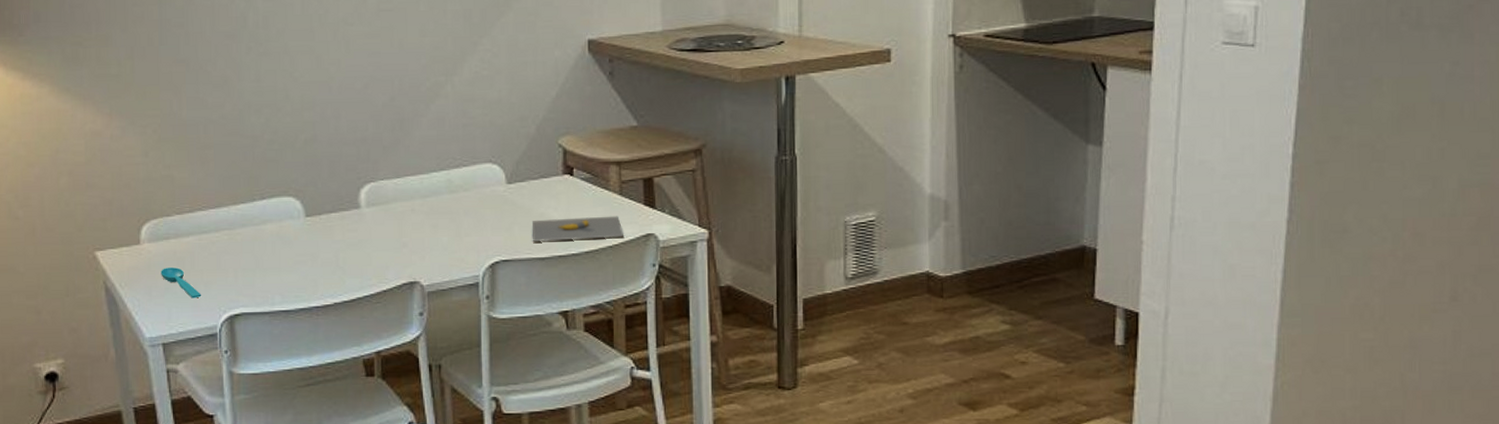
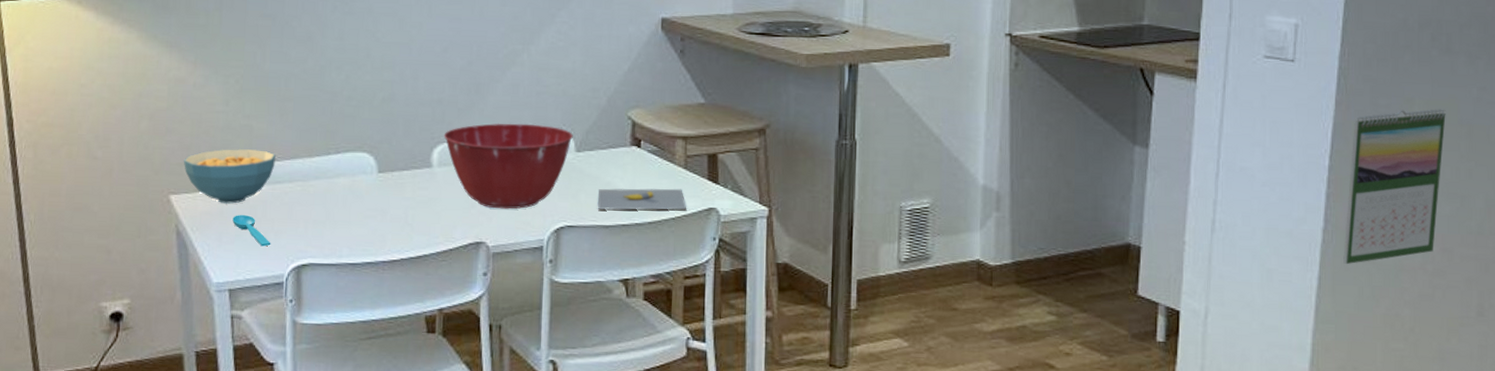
cereal bowl: none [106,200,200,258] -> present [183,148,276,205]
mixing bowl: none [370,158,503,247] -> present [443,123,573,209]
calendar: none [1309,87,1416,255] -> present [1343,109,1446,264]

